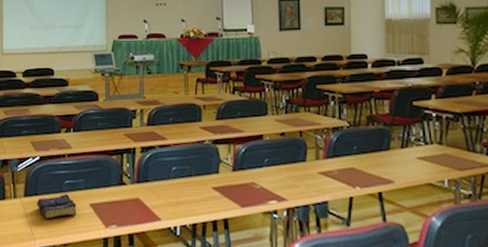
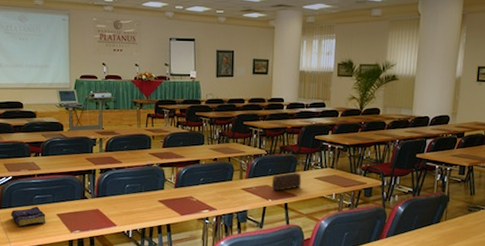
speaker: none [358,151,399,176] -> present [271,173,302,191]

